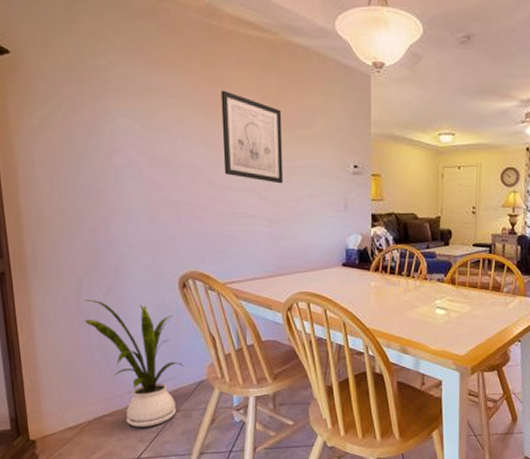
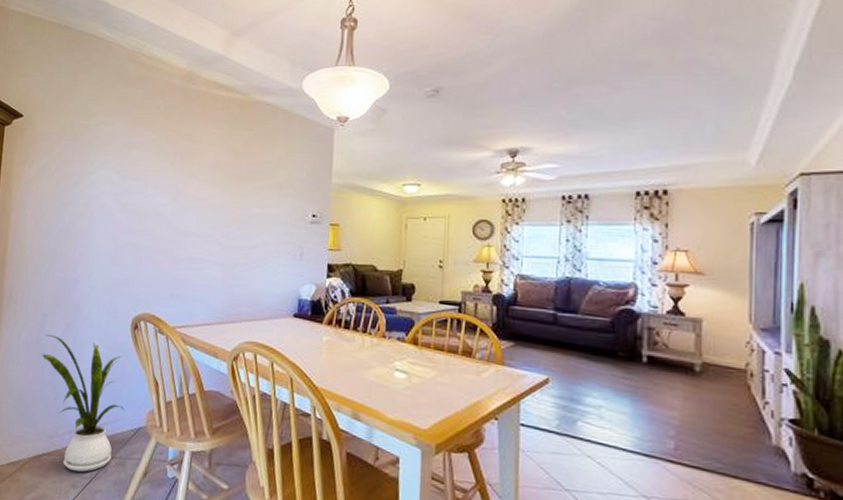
wall art: present [221,90,284,184] -> none [186,144,244,231]

